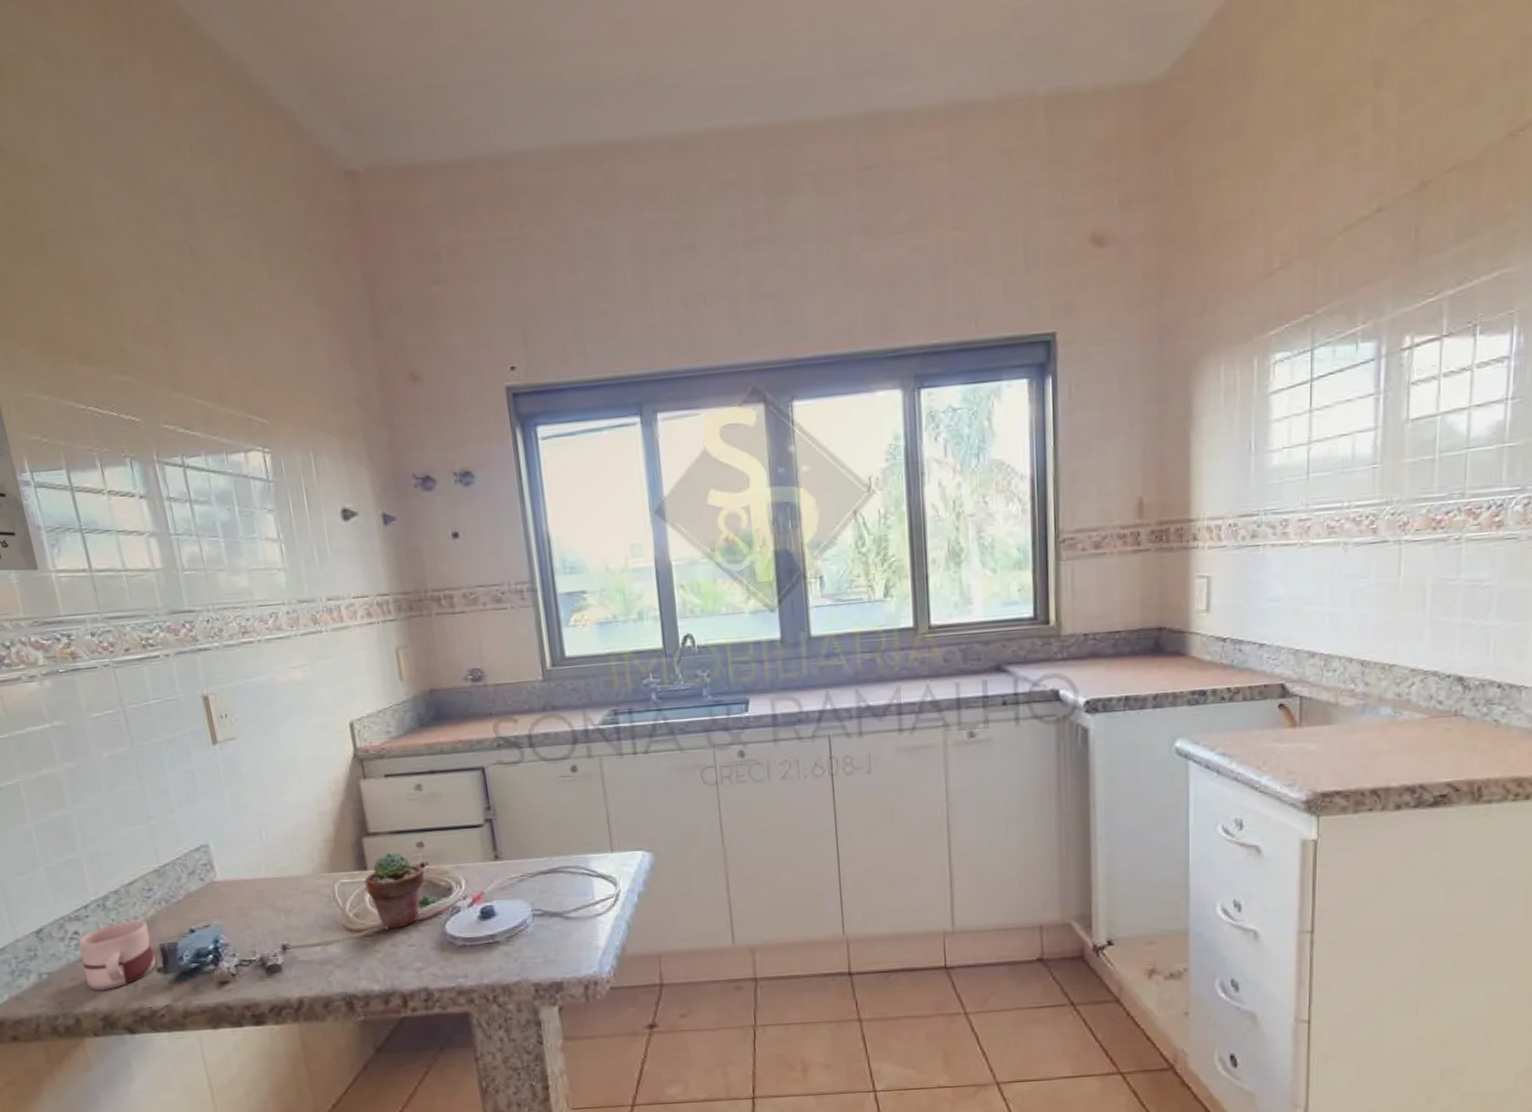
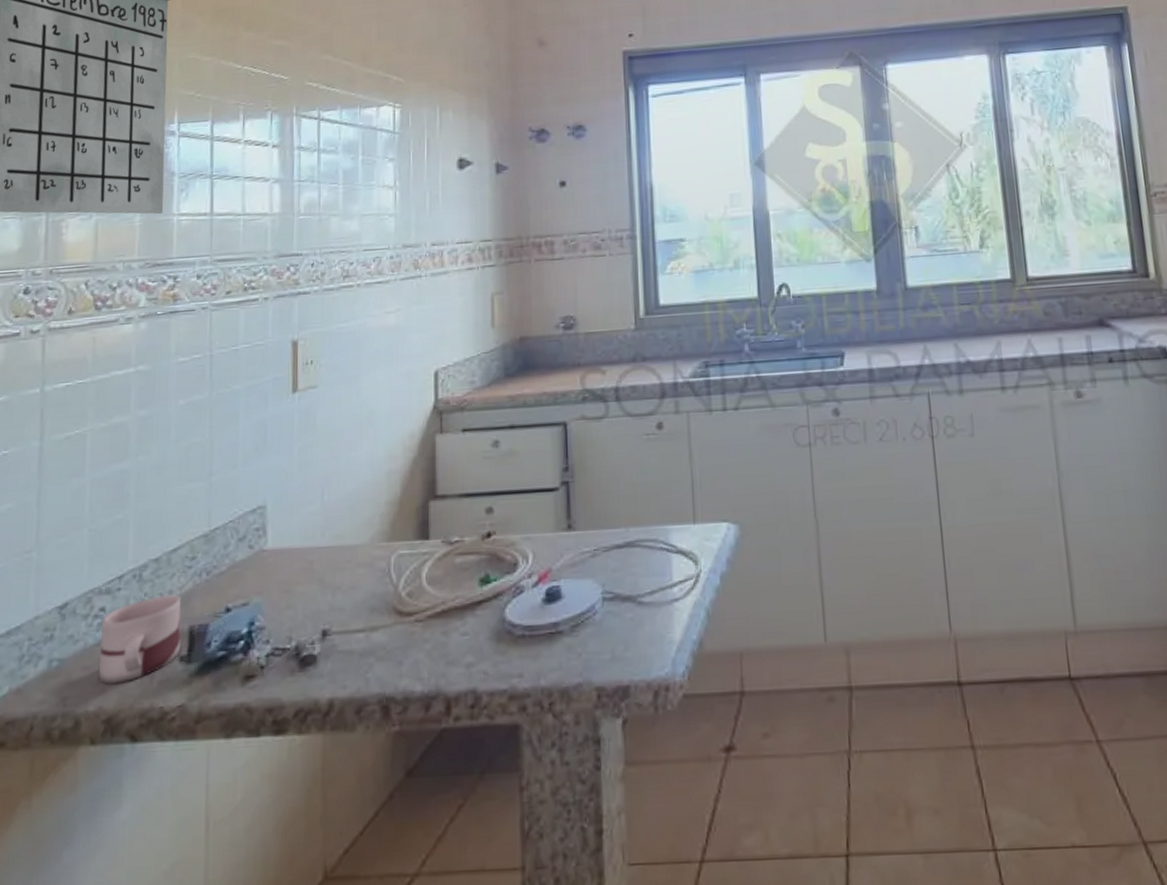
potted succulent: present [364,852,425,929] -> none [424,518,491,613]

